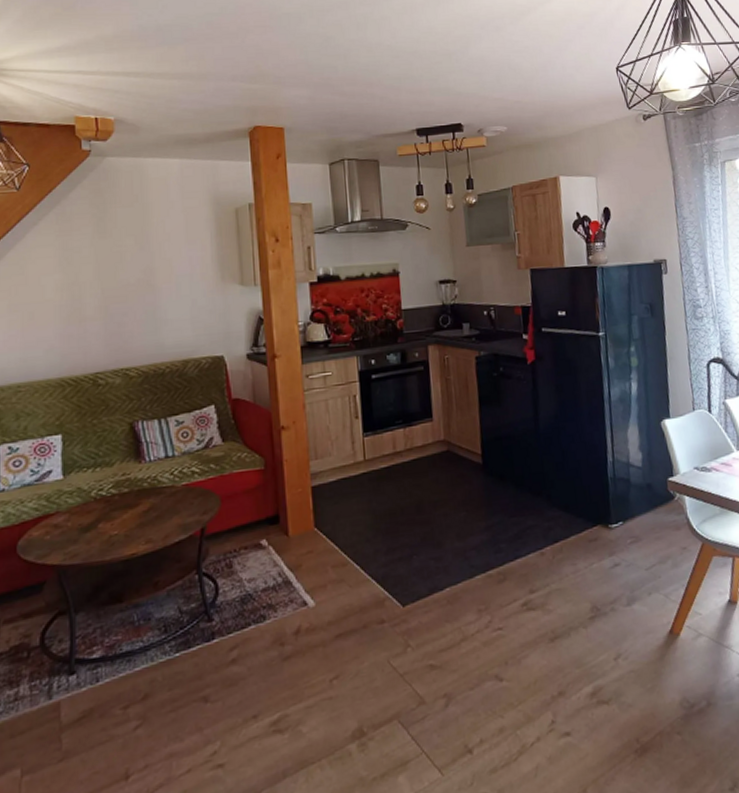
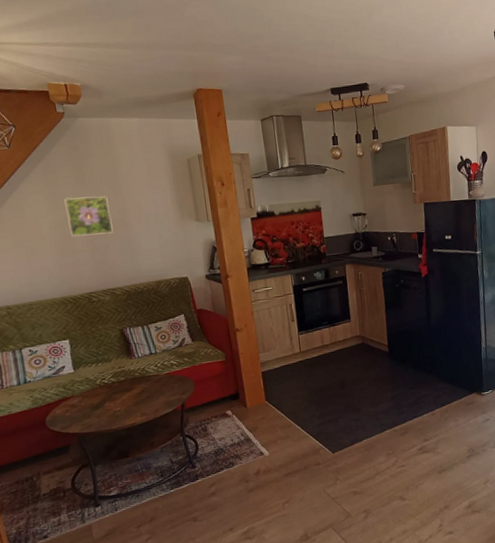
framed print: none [78,251,134,301] -> present [64,196,113,237]

